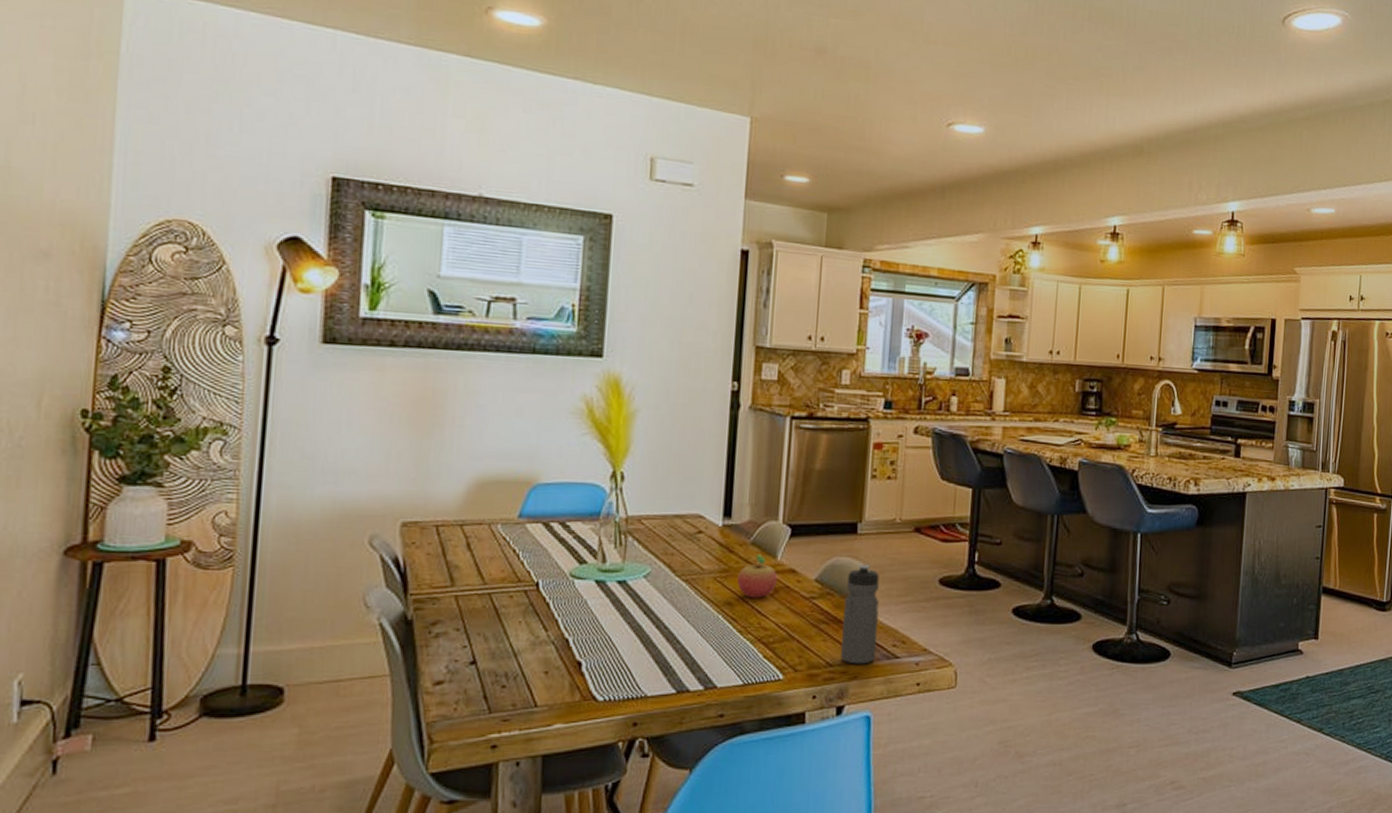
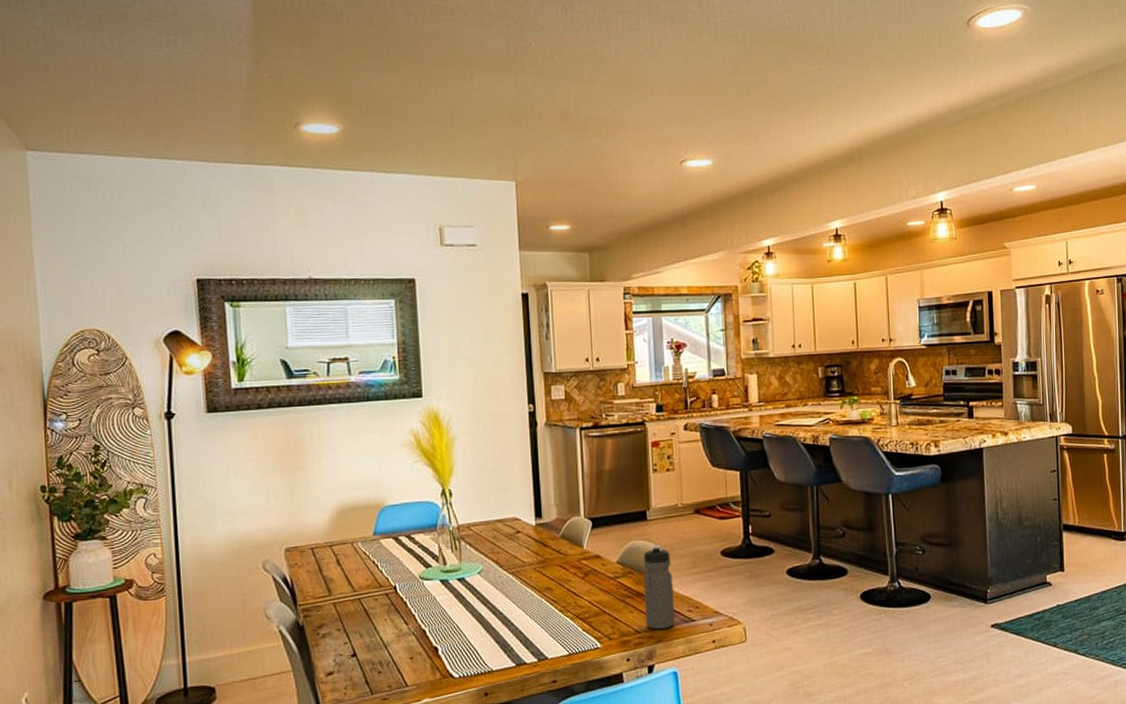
fruit: present [737,555,777,598] -> none [553,546,586,583]

